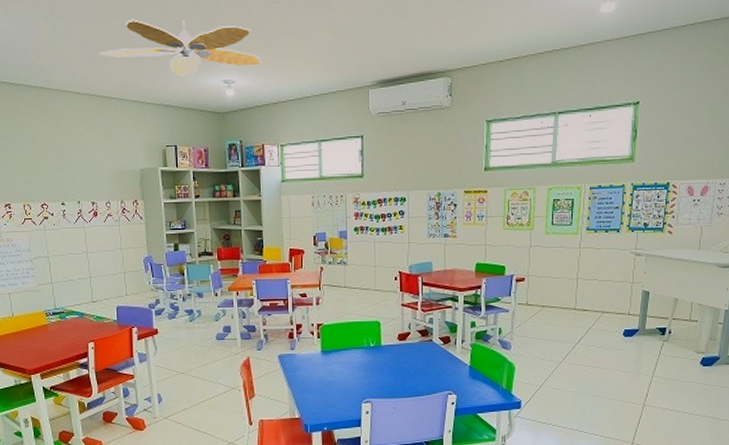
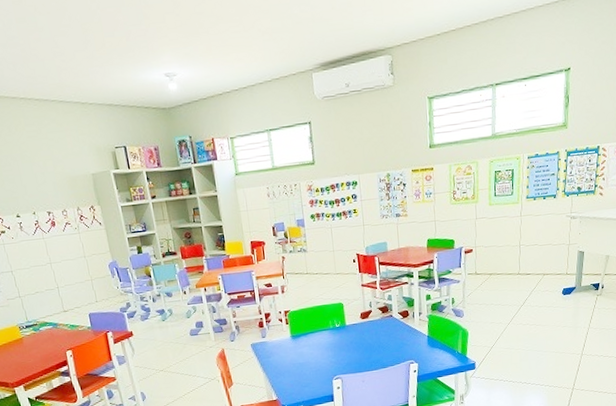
ceiling fan: present [98,18,261,76] -> none [29,11,201,72]

